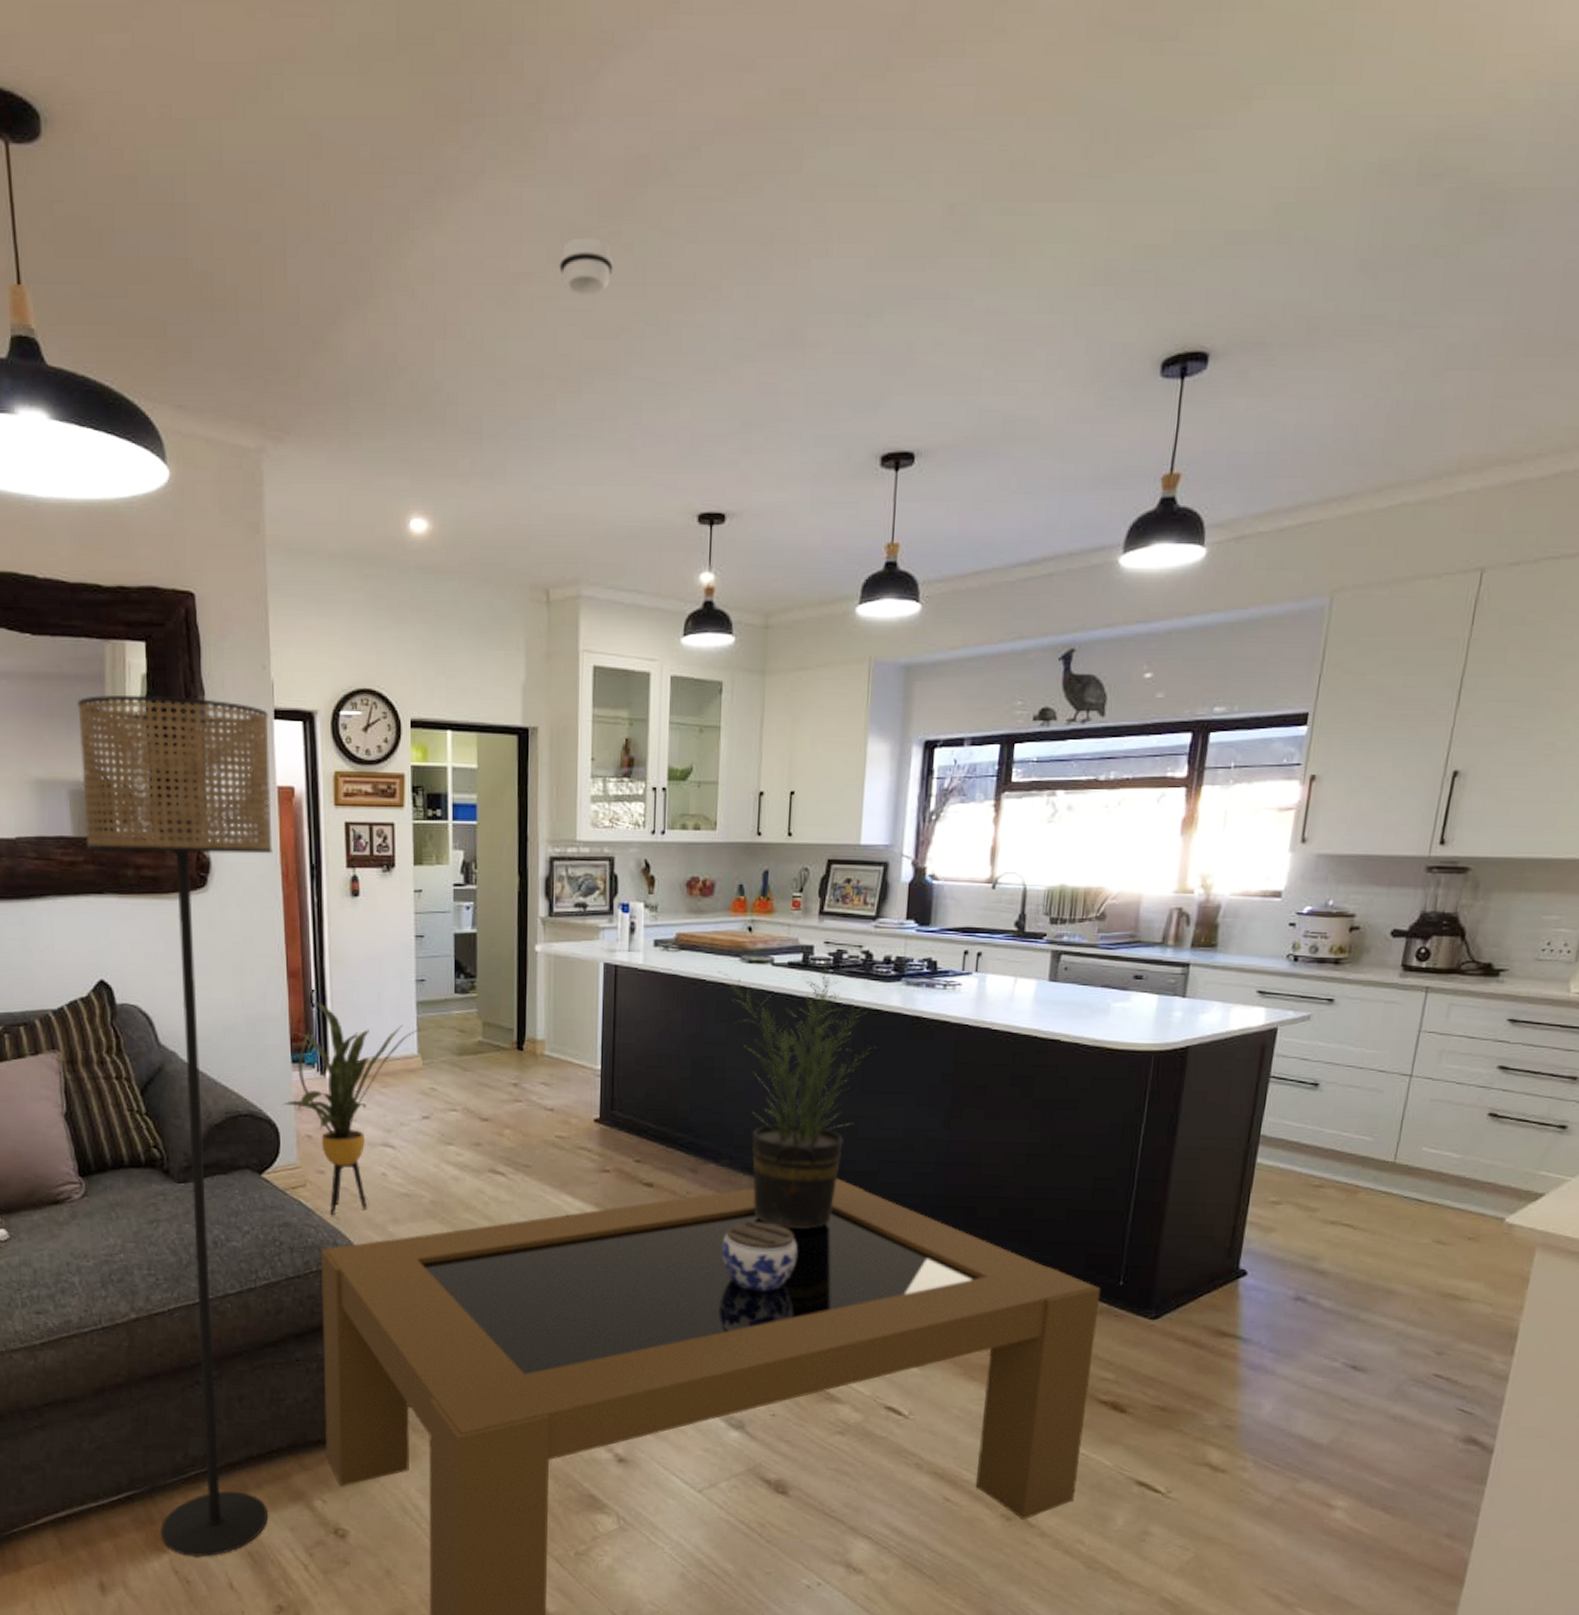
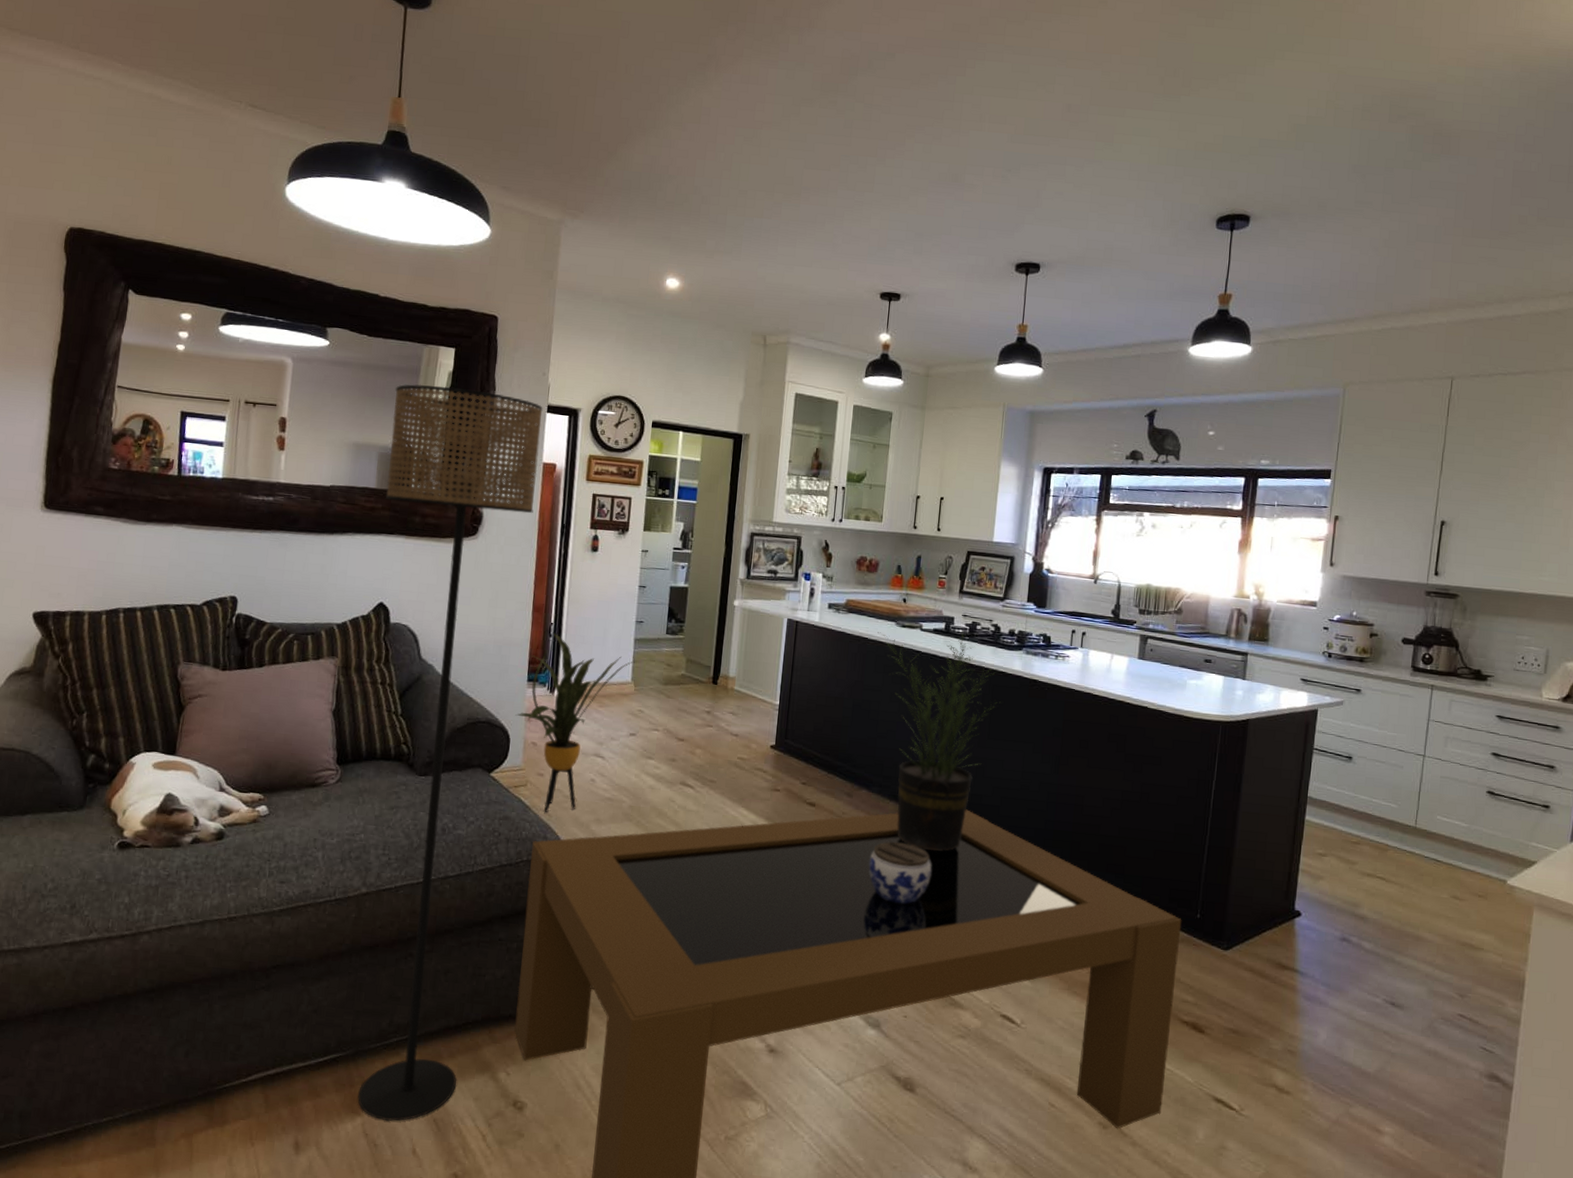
smoke detector: present [559,237,614,296] -> none [790,102,830,141]

